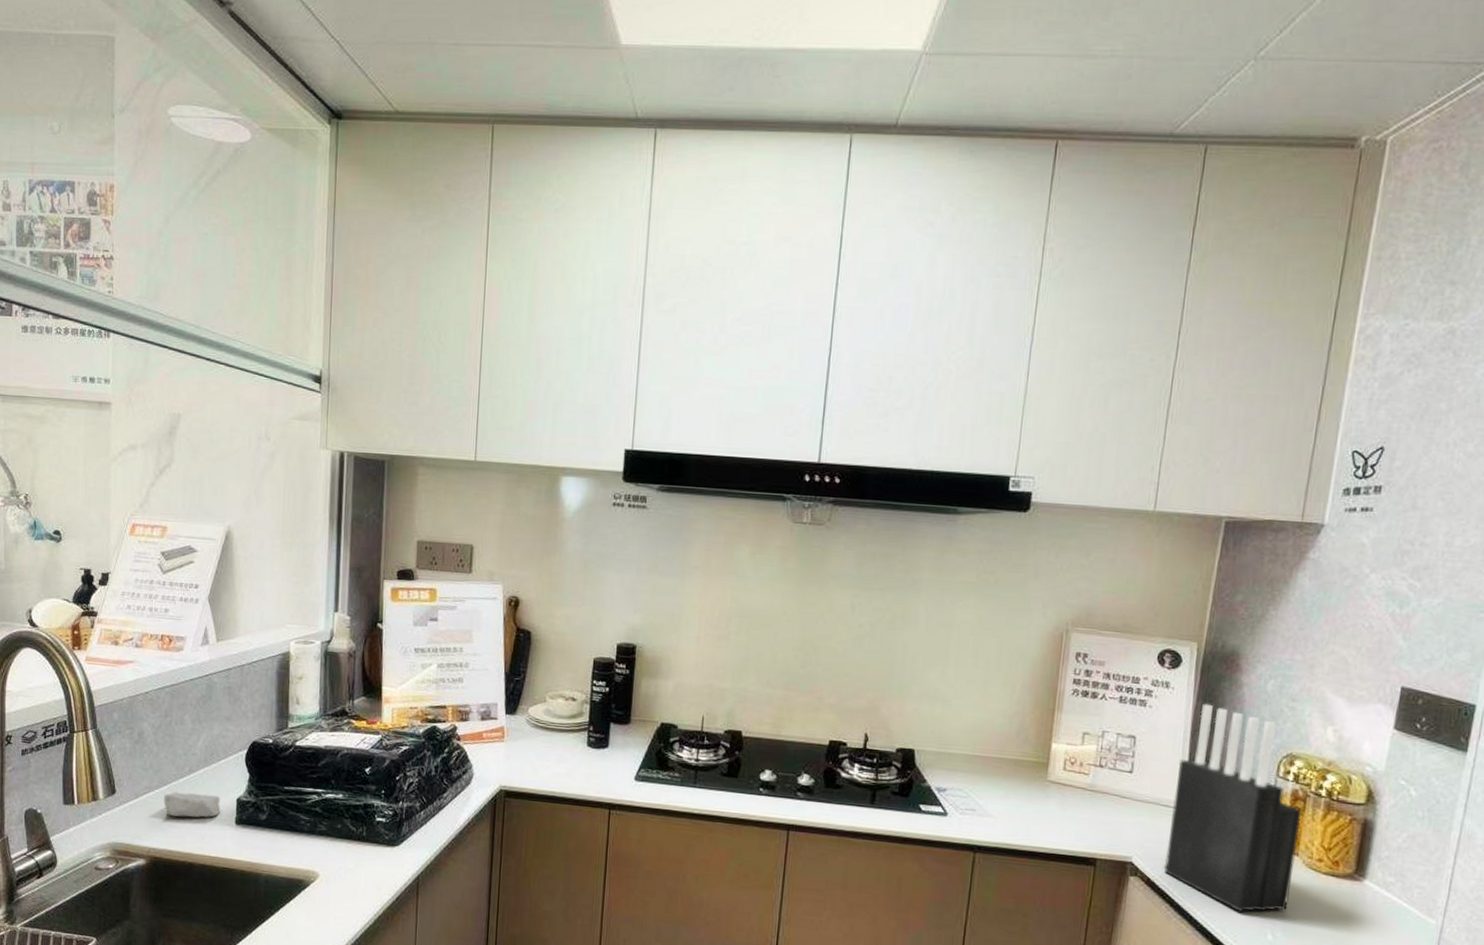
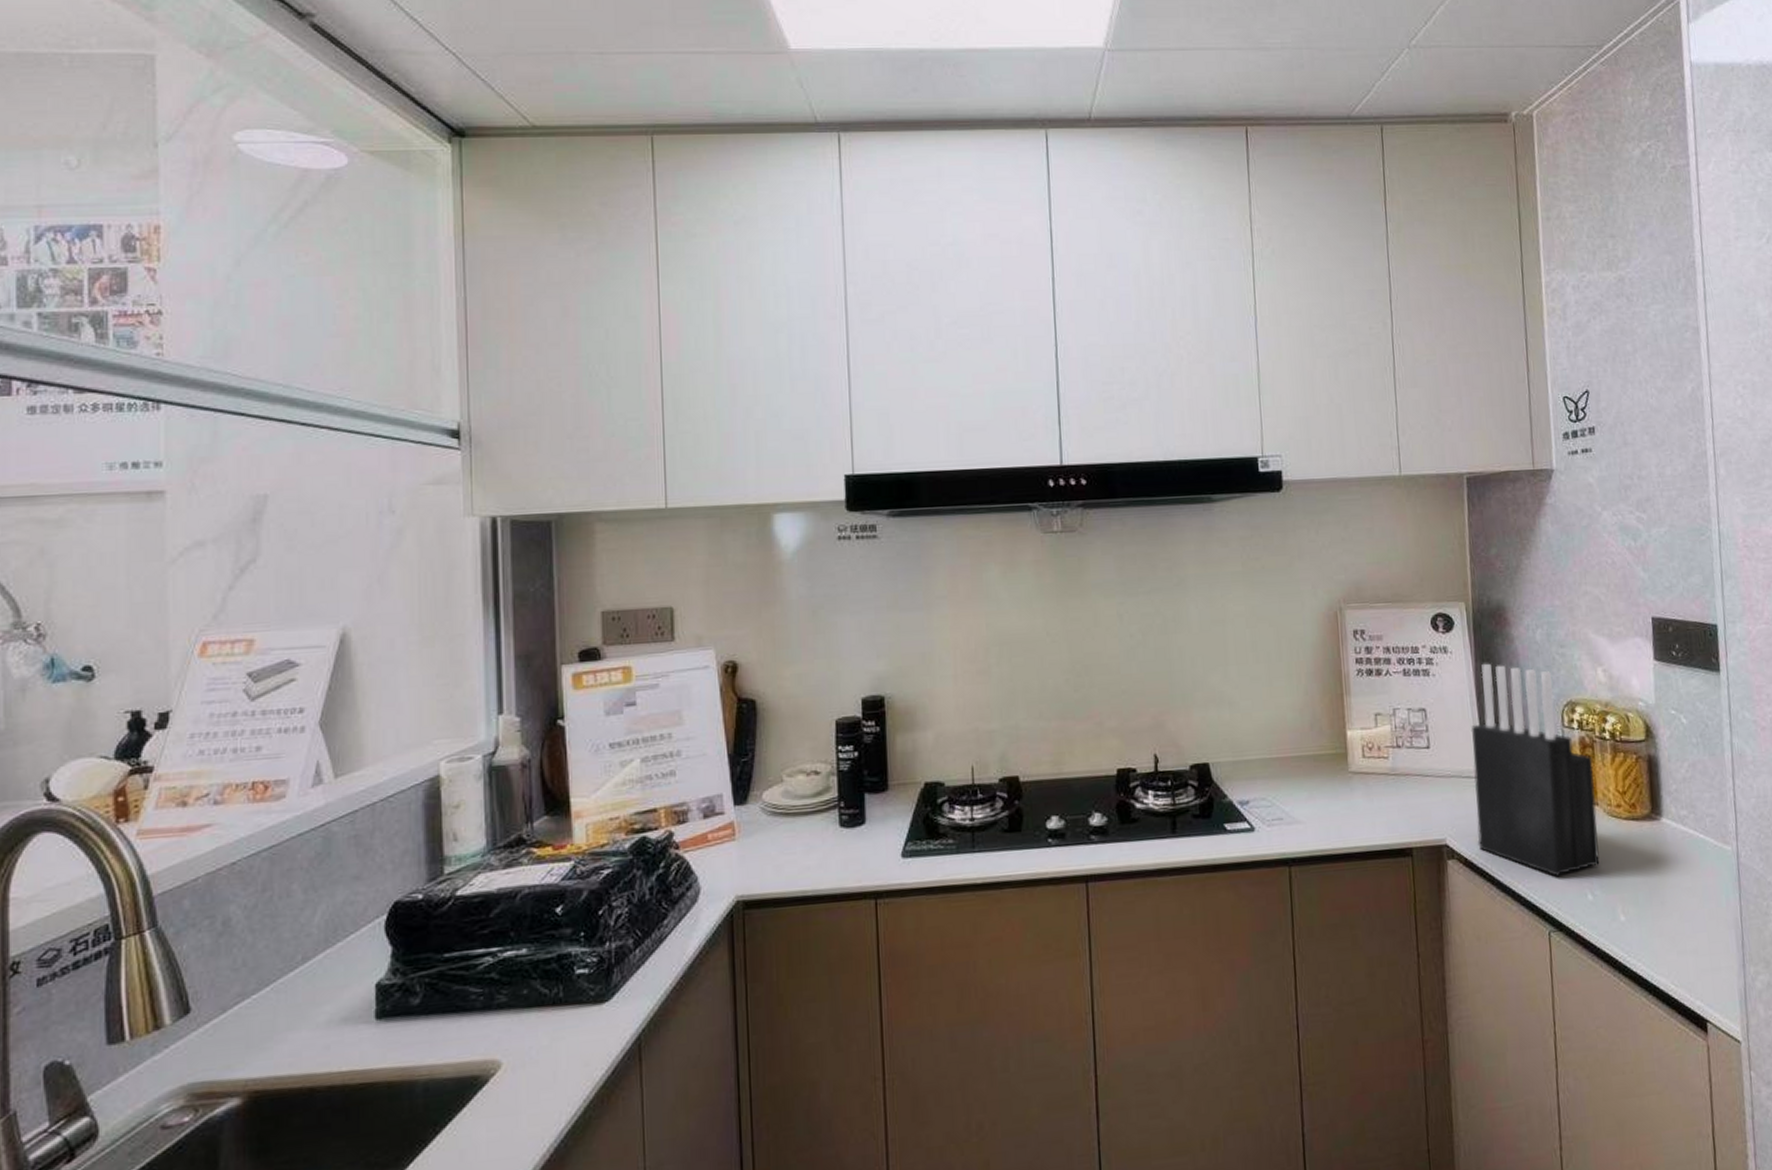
soap bar: present [164,792,220,818] -> none [266,986,351,1028]

